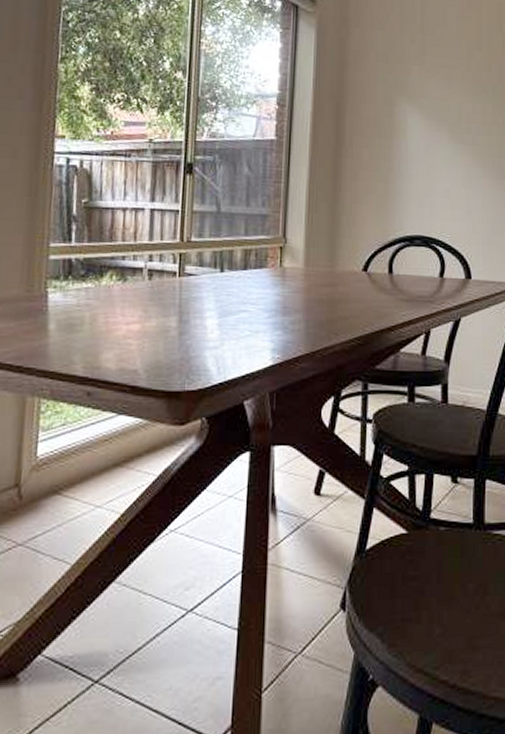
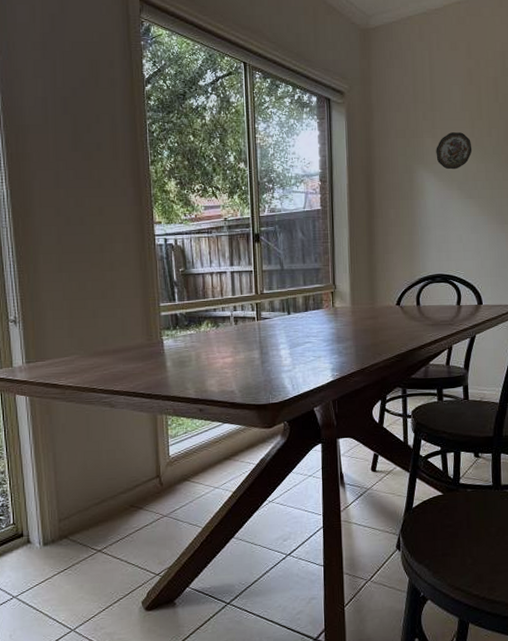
decorative plate: none [424,62,468,107] -> present [436,132,472,170]

